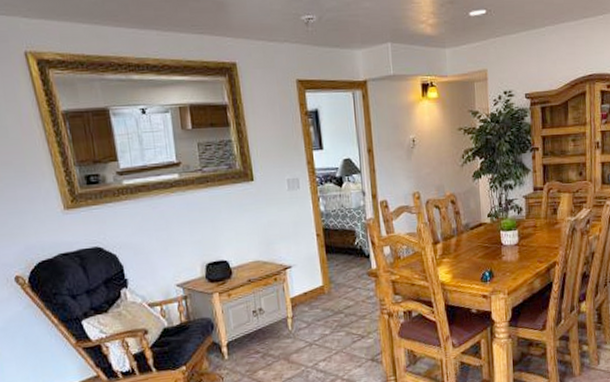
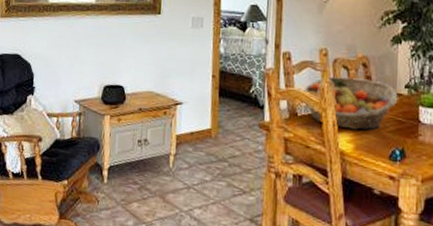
fruit basket: none [402,215,483,262] -> present [302,76,398,131]

